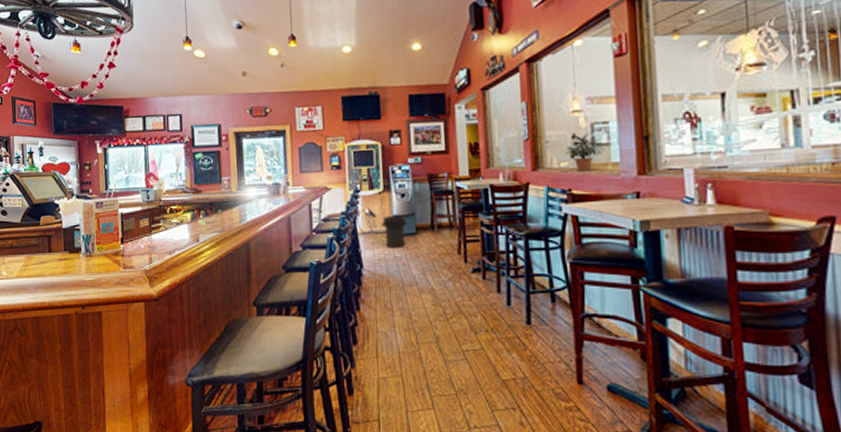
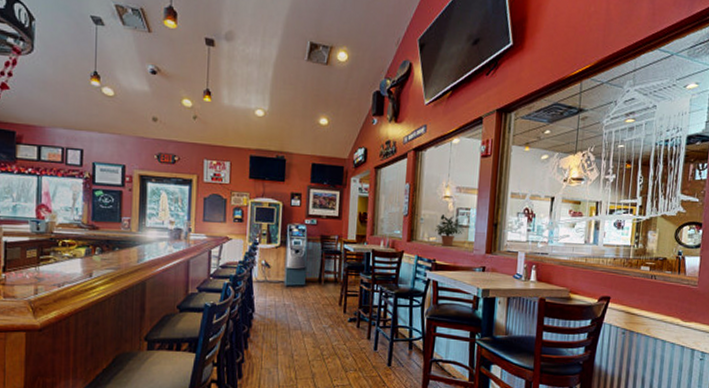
trash can: present [381,215,408,249] -> none [275,268,299,297]

